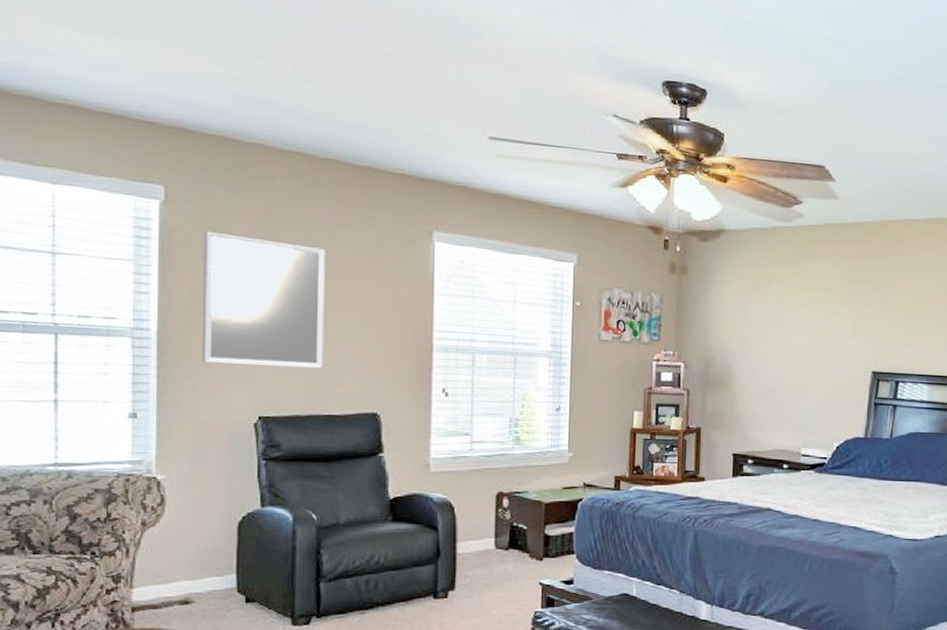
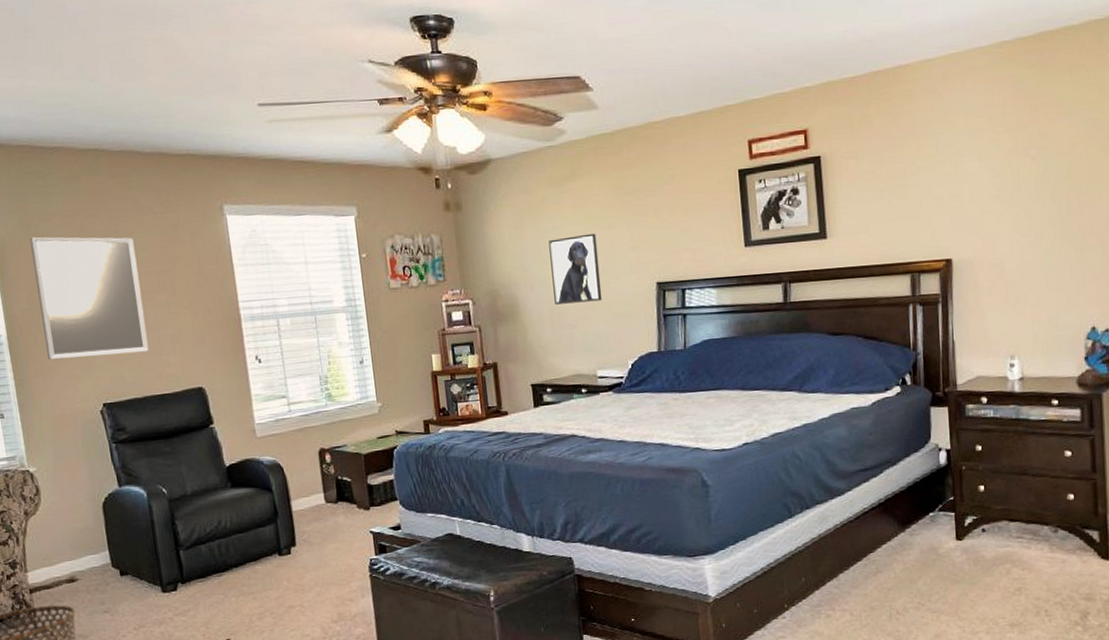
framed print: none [768,315,819,382] -> present [549,233,603,305]

